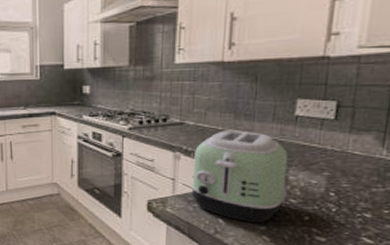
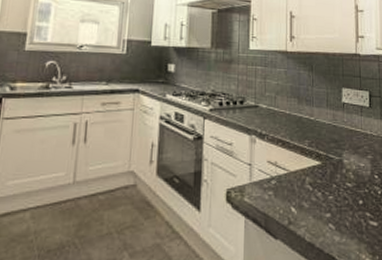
toaster: present [190,130,289,223] -> none [265,114,343,210]

